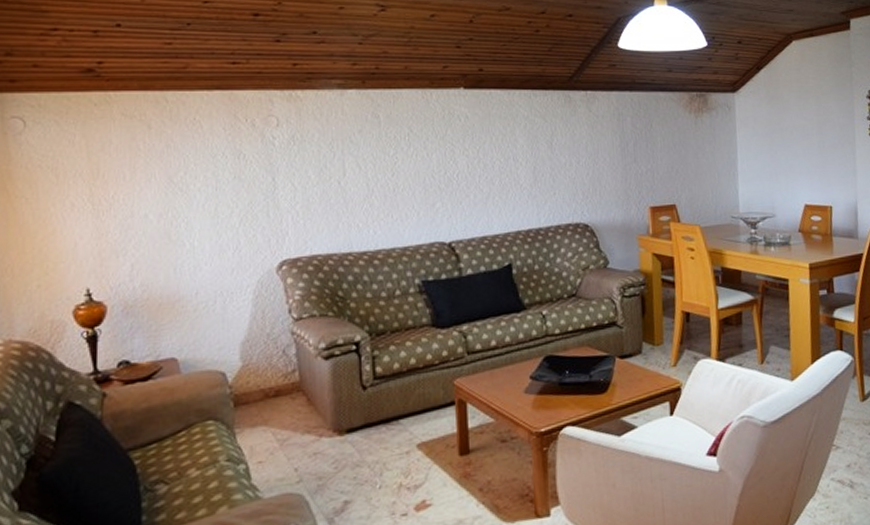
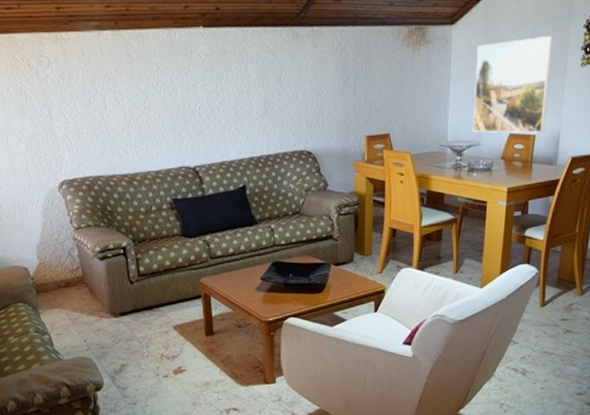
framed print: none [762,106,841,204] -> present [472,36,554,133]

